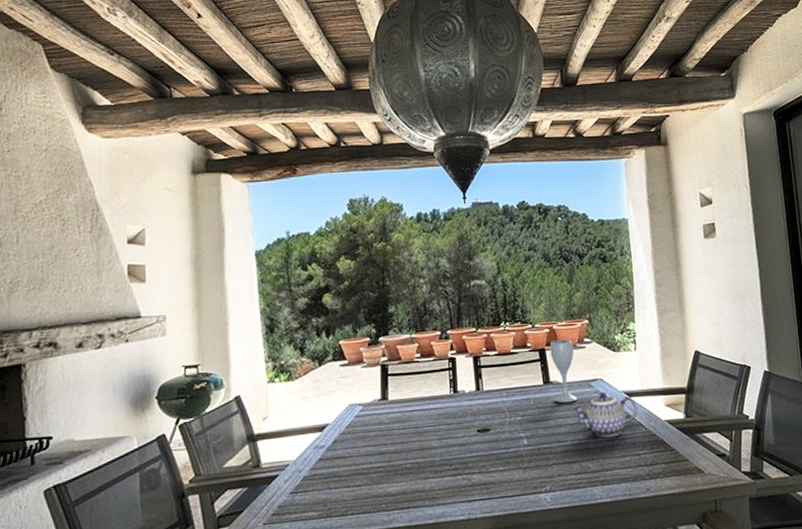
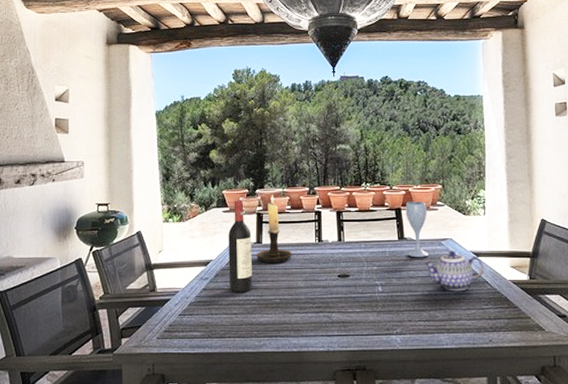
wine bottle: none [347,350,378,461] -> present [228,200,252,293]
candle holder: none [382,342,424,423] -> present [256,194,292,264]

